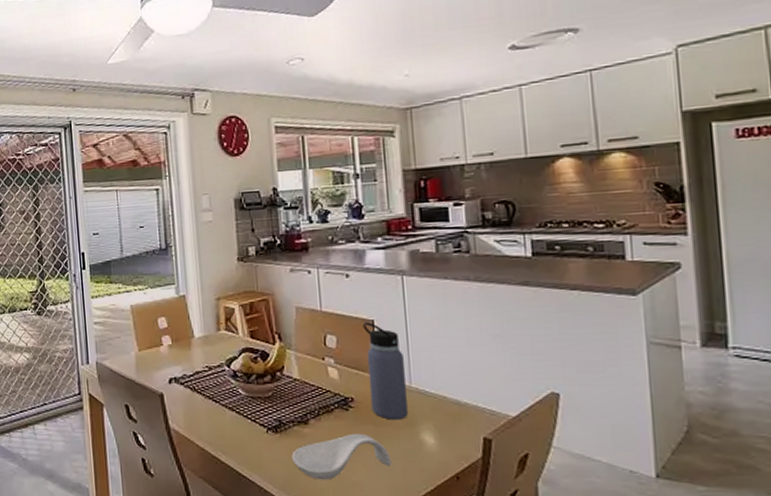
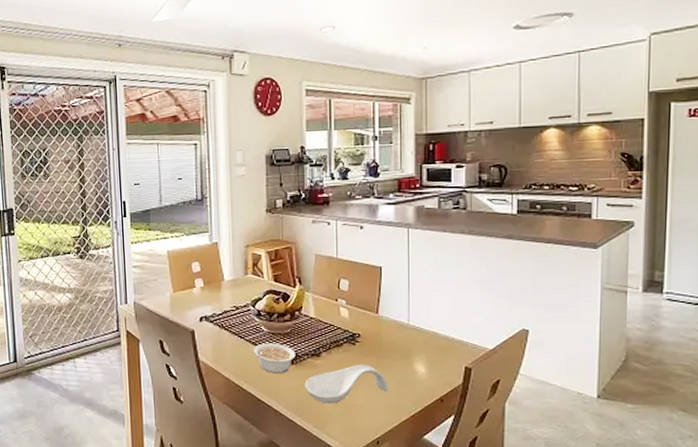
legume: none [229,408,280,444] -> present [252,343,296,374]
water bottle: present [363,322,408,420] -> none [372,269,405,353]

